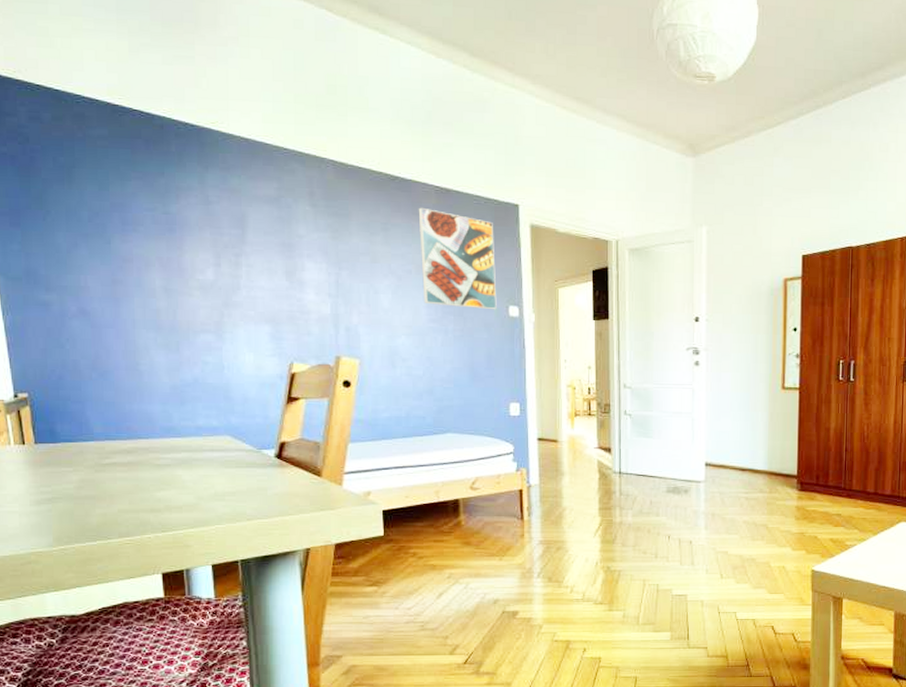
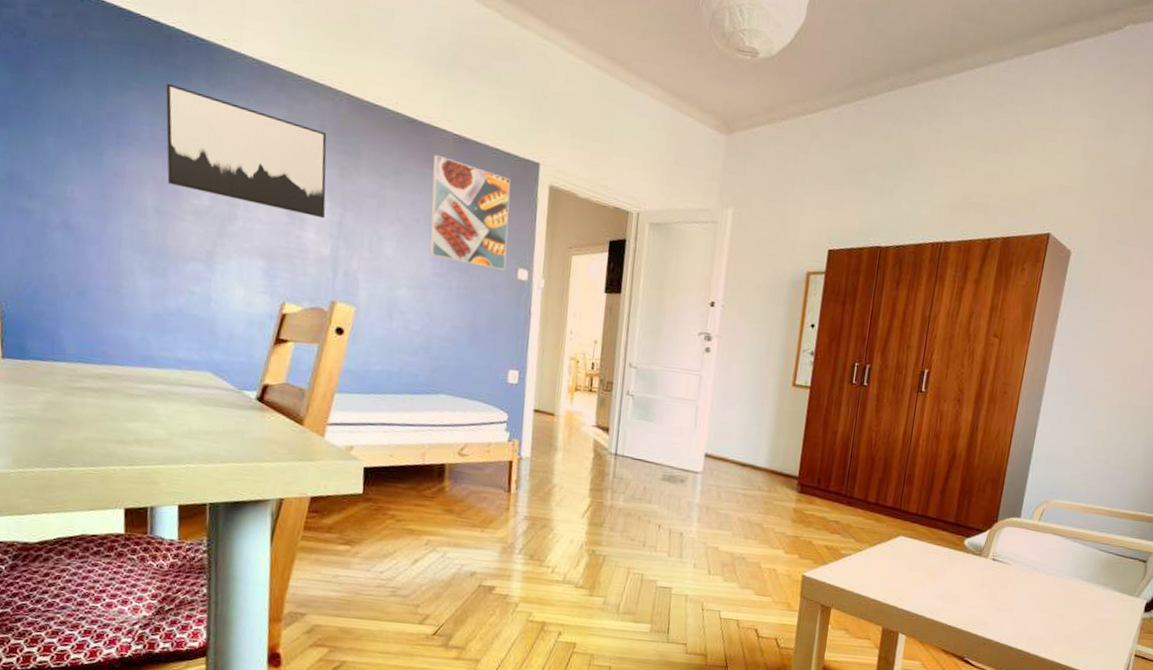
wall art: none [162,169,323,280] -> present [165,83,327,219]

